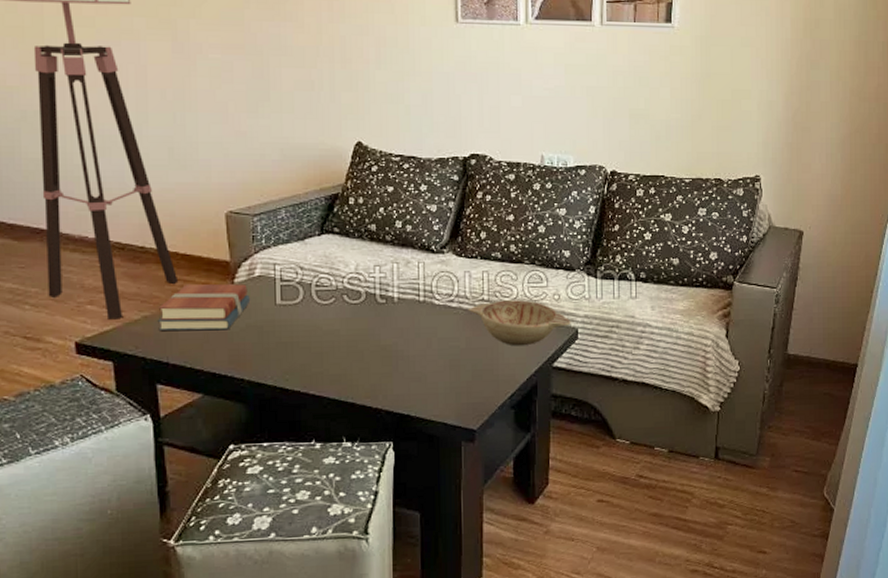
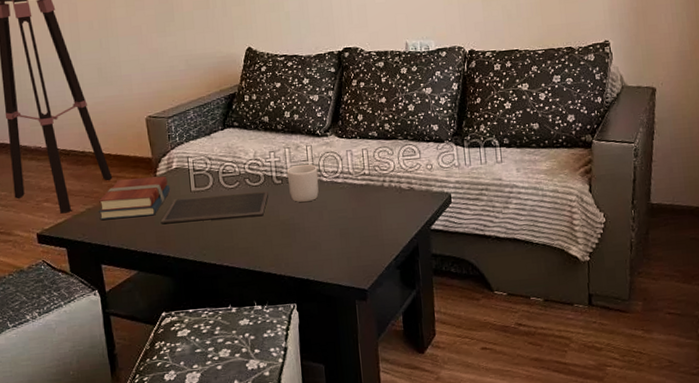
tray: none [235,310,370,341] -> present [160,190,269,225]
mug: none [393,283,430,327] -> present [286,163,319,203]
decorative bowl: present [468,300,571,346] -> none [352,171,444,213]

